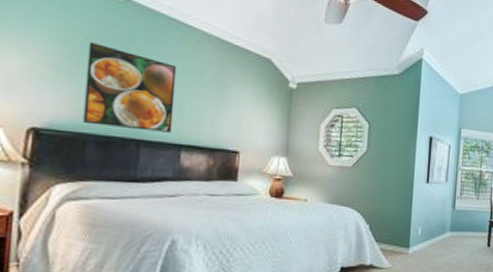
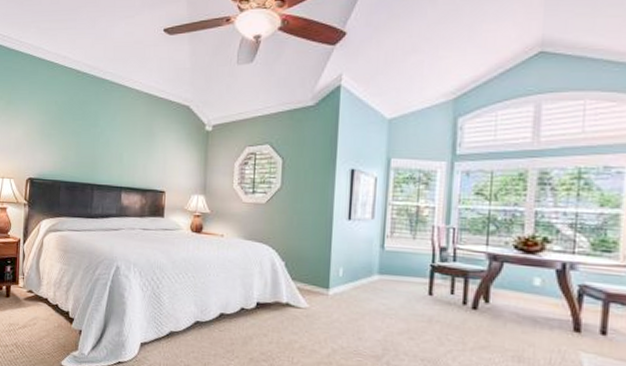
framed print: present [82,41,177,133] -> none [58,109,118,177]

